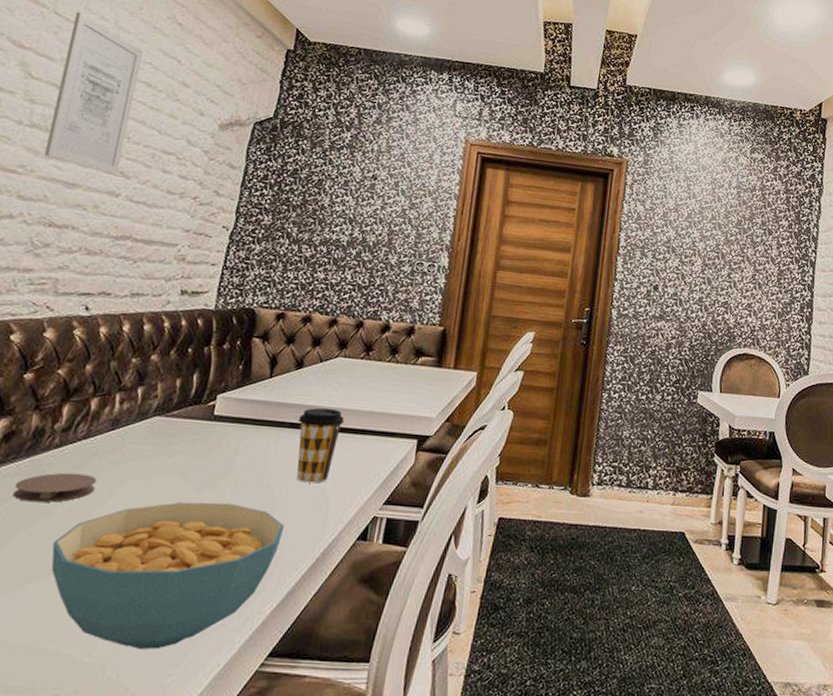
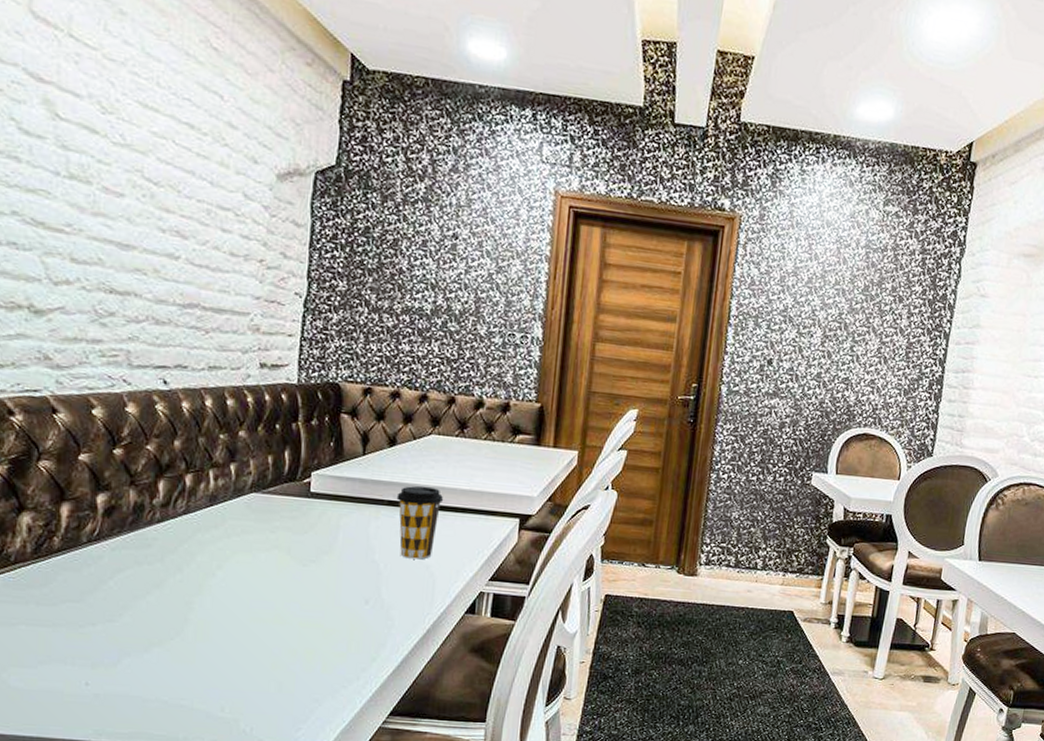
coaster: present [12,472,98,503] -> none [124,546,204,575]
wall art: present [44,11,143,176] -> none [91,34,178,235]
cereal bowl: present [51,501,285,650] -> none [171,575,393,707]

